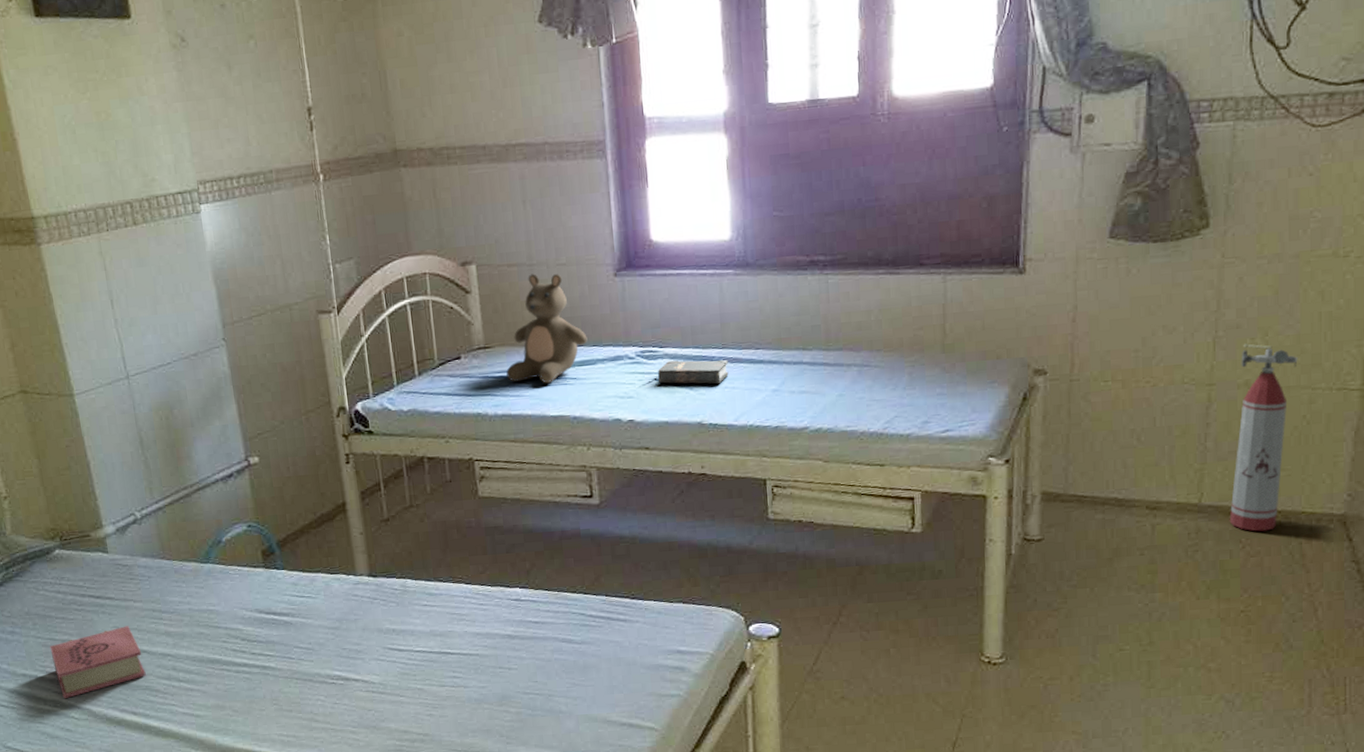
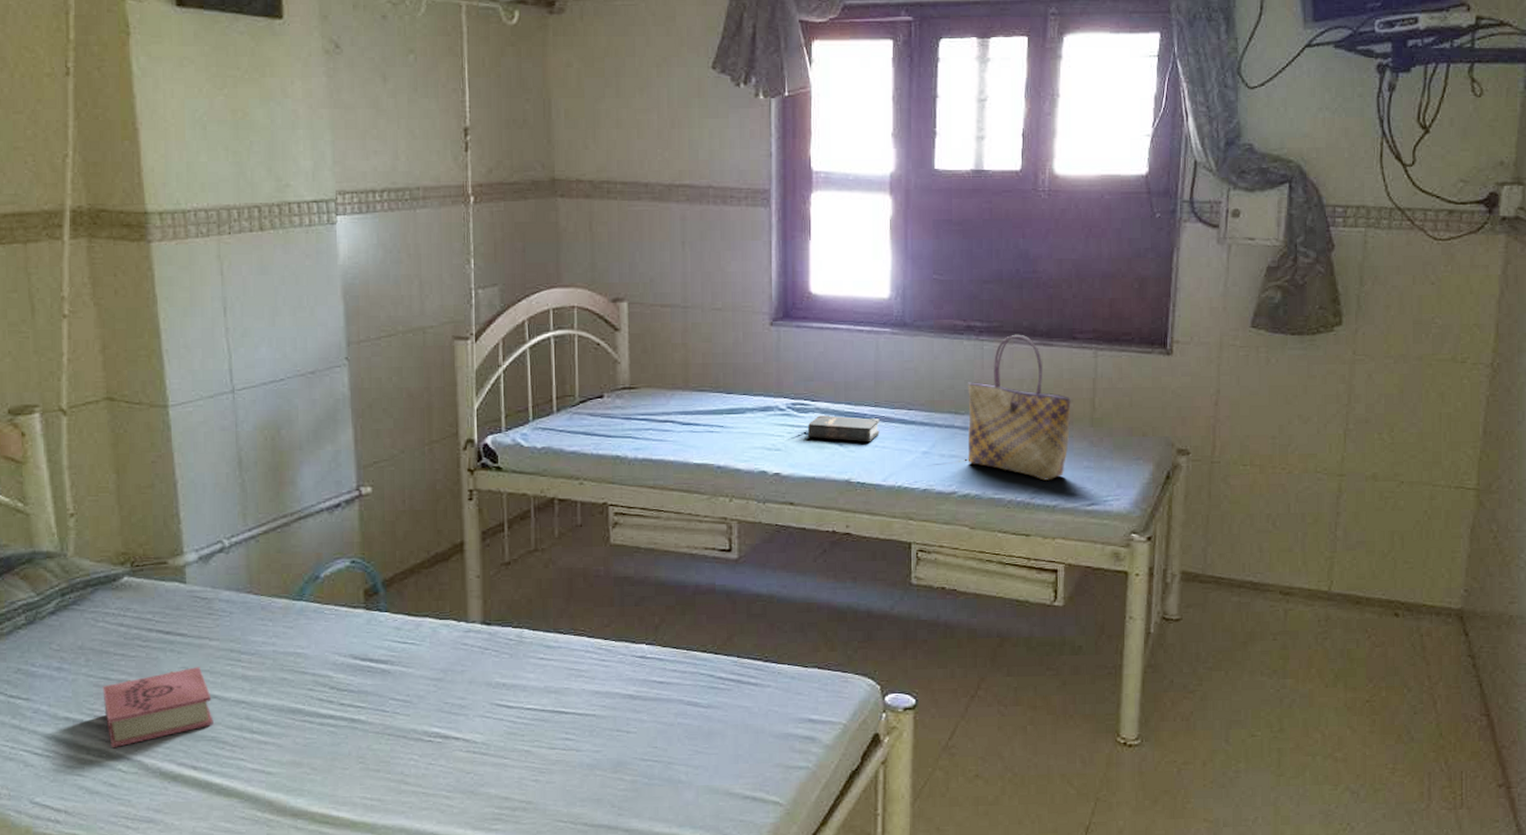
stuffed bear: present [506,274,588,384] -> none [650,316,738,430]
tote bag: none [814,265,921,410] -> present [967,334,1071,481]
fire extinguisher: present [1229,343,1298,532] -> none [1356,438,1420,622]

